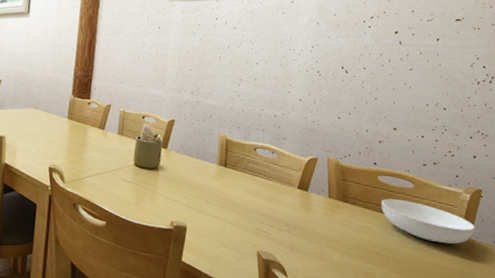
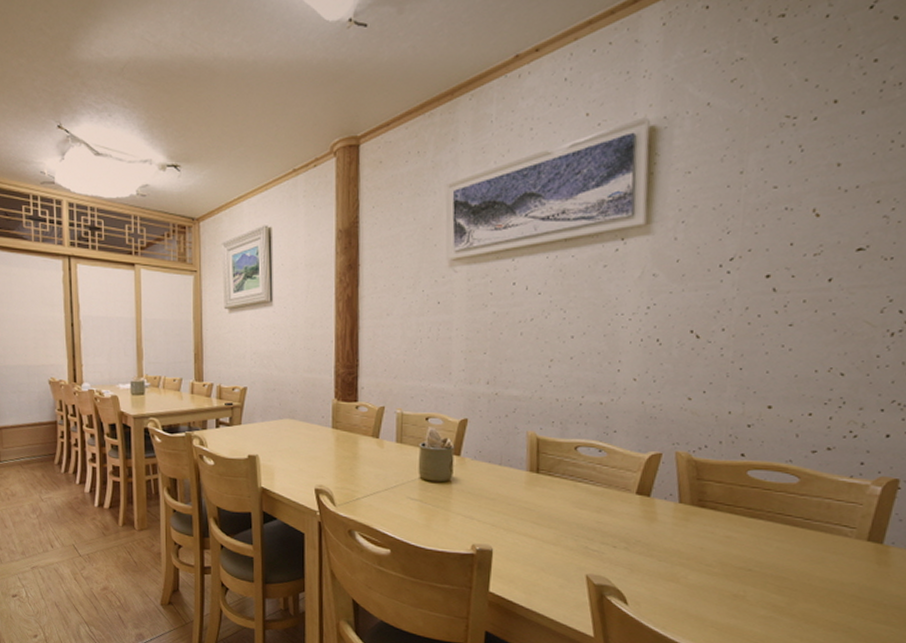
serving bowl: present [381,198,475,244] -> none [753,499,890,553]

